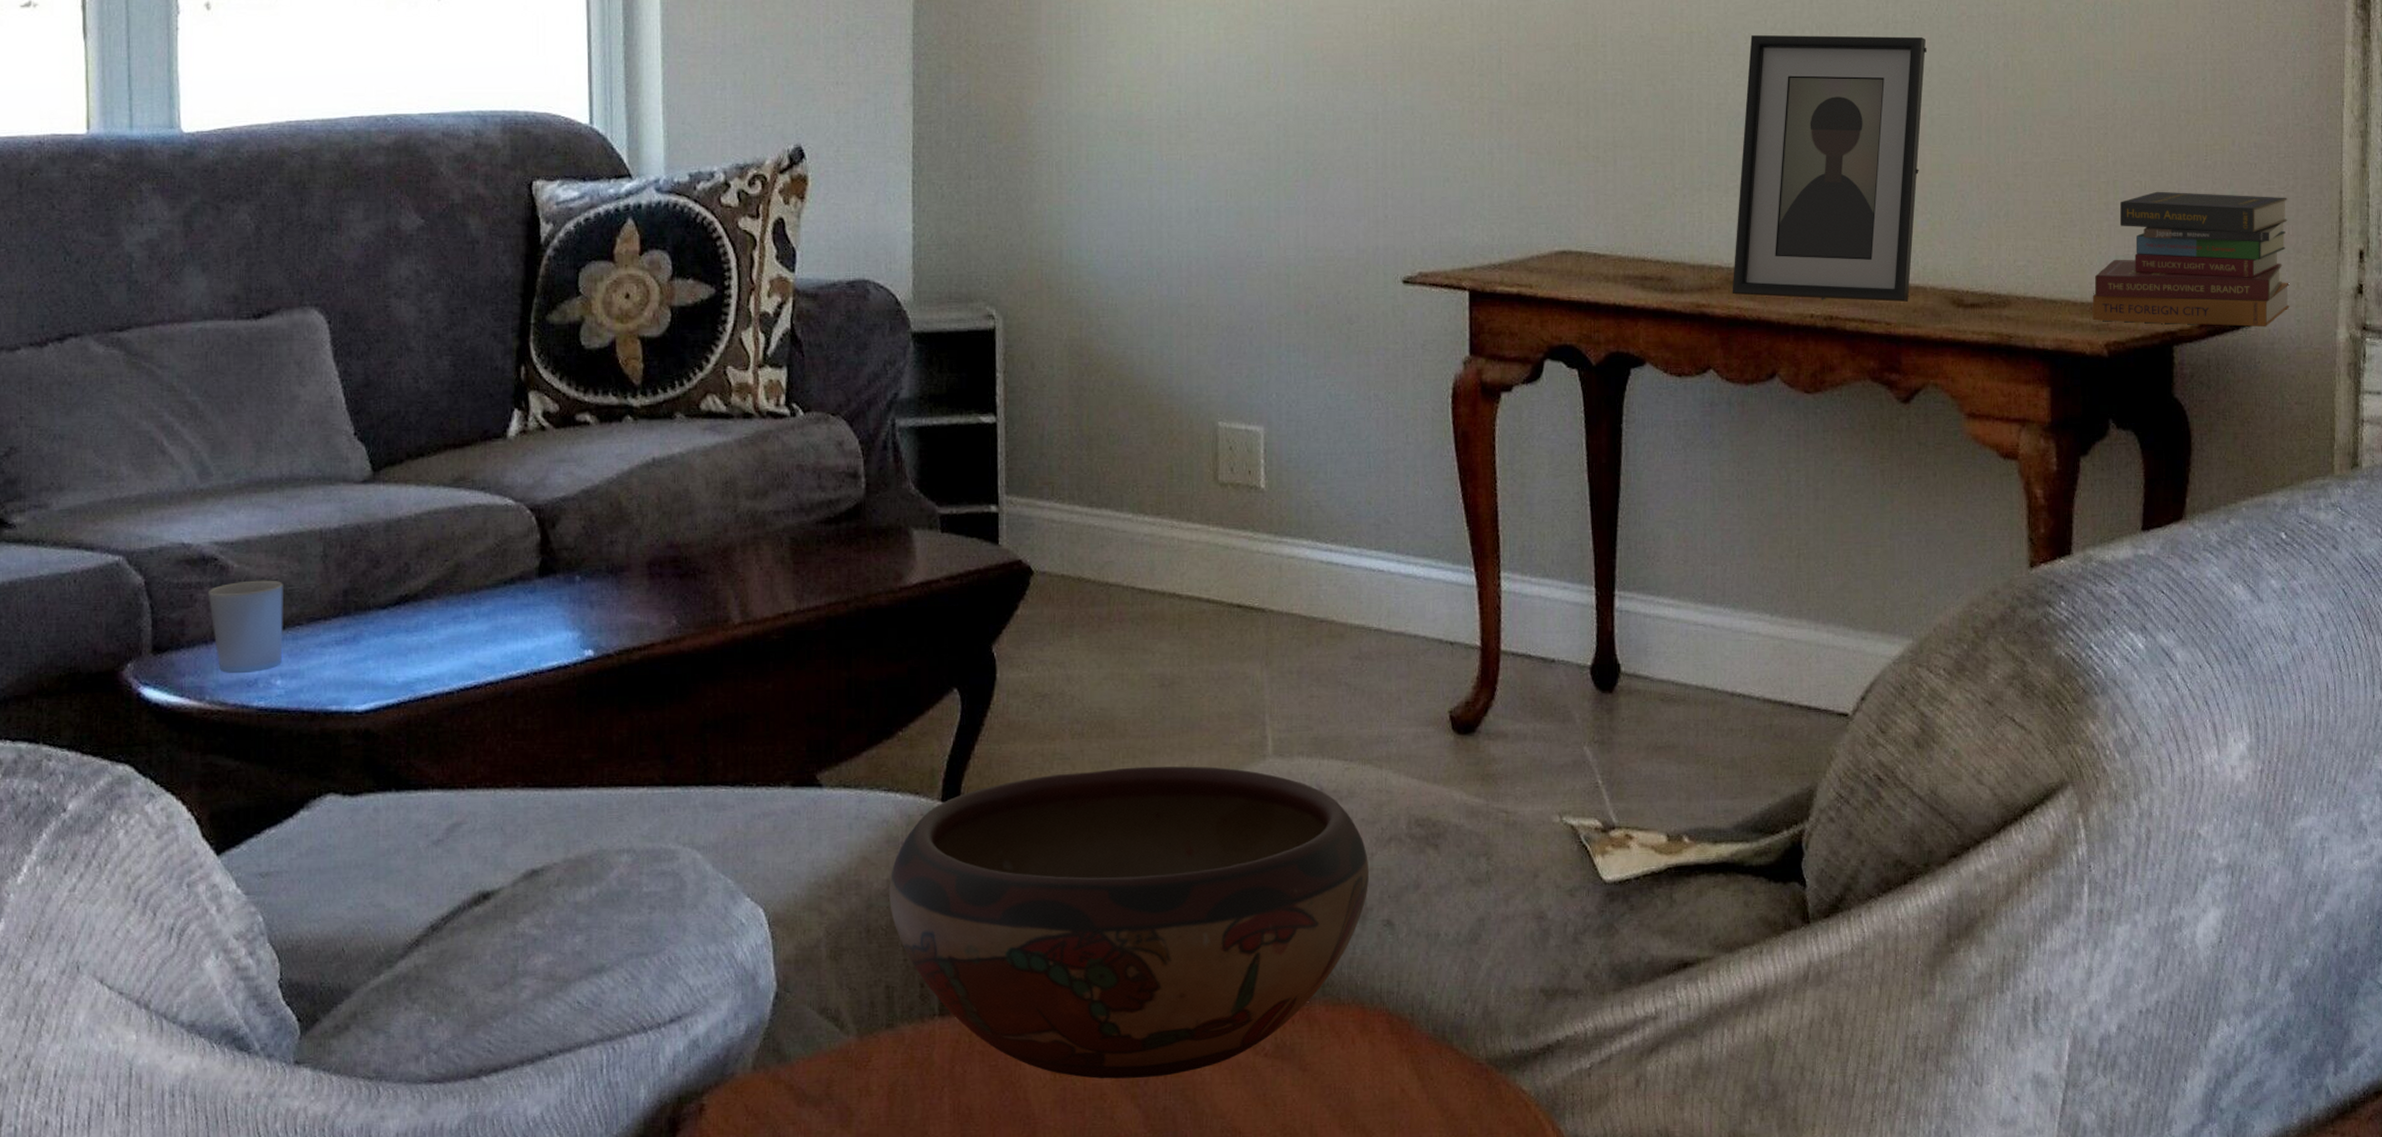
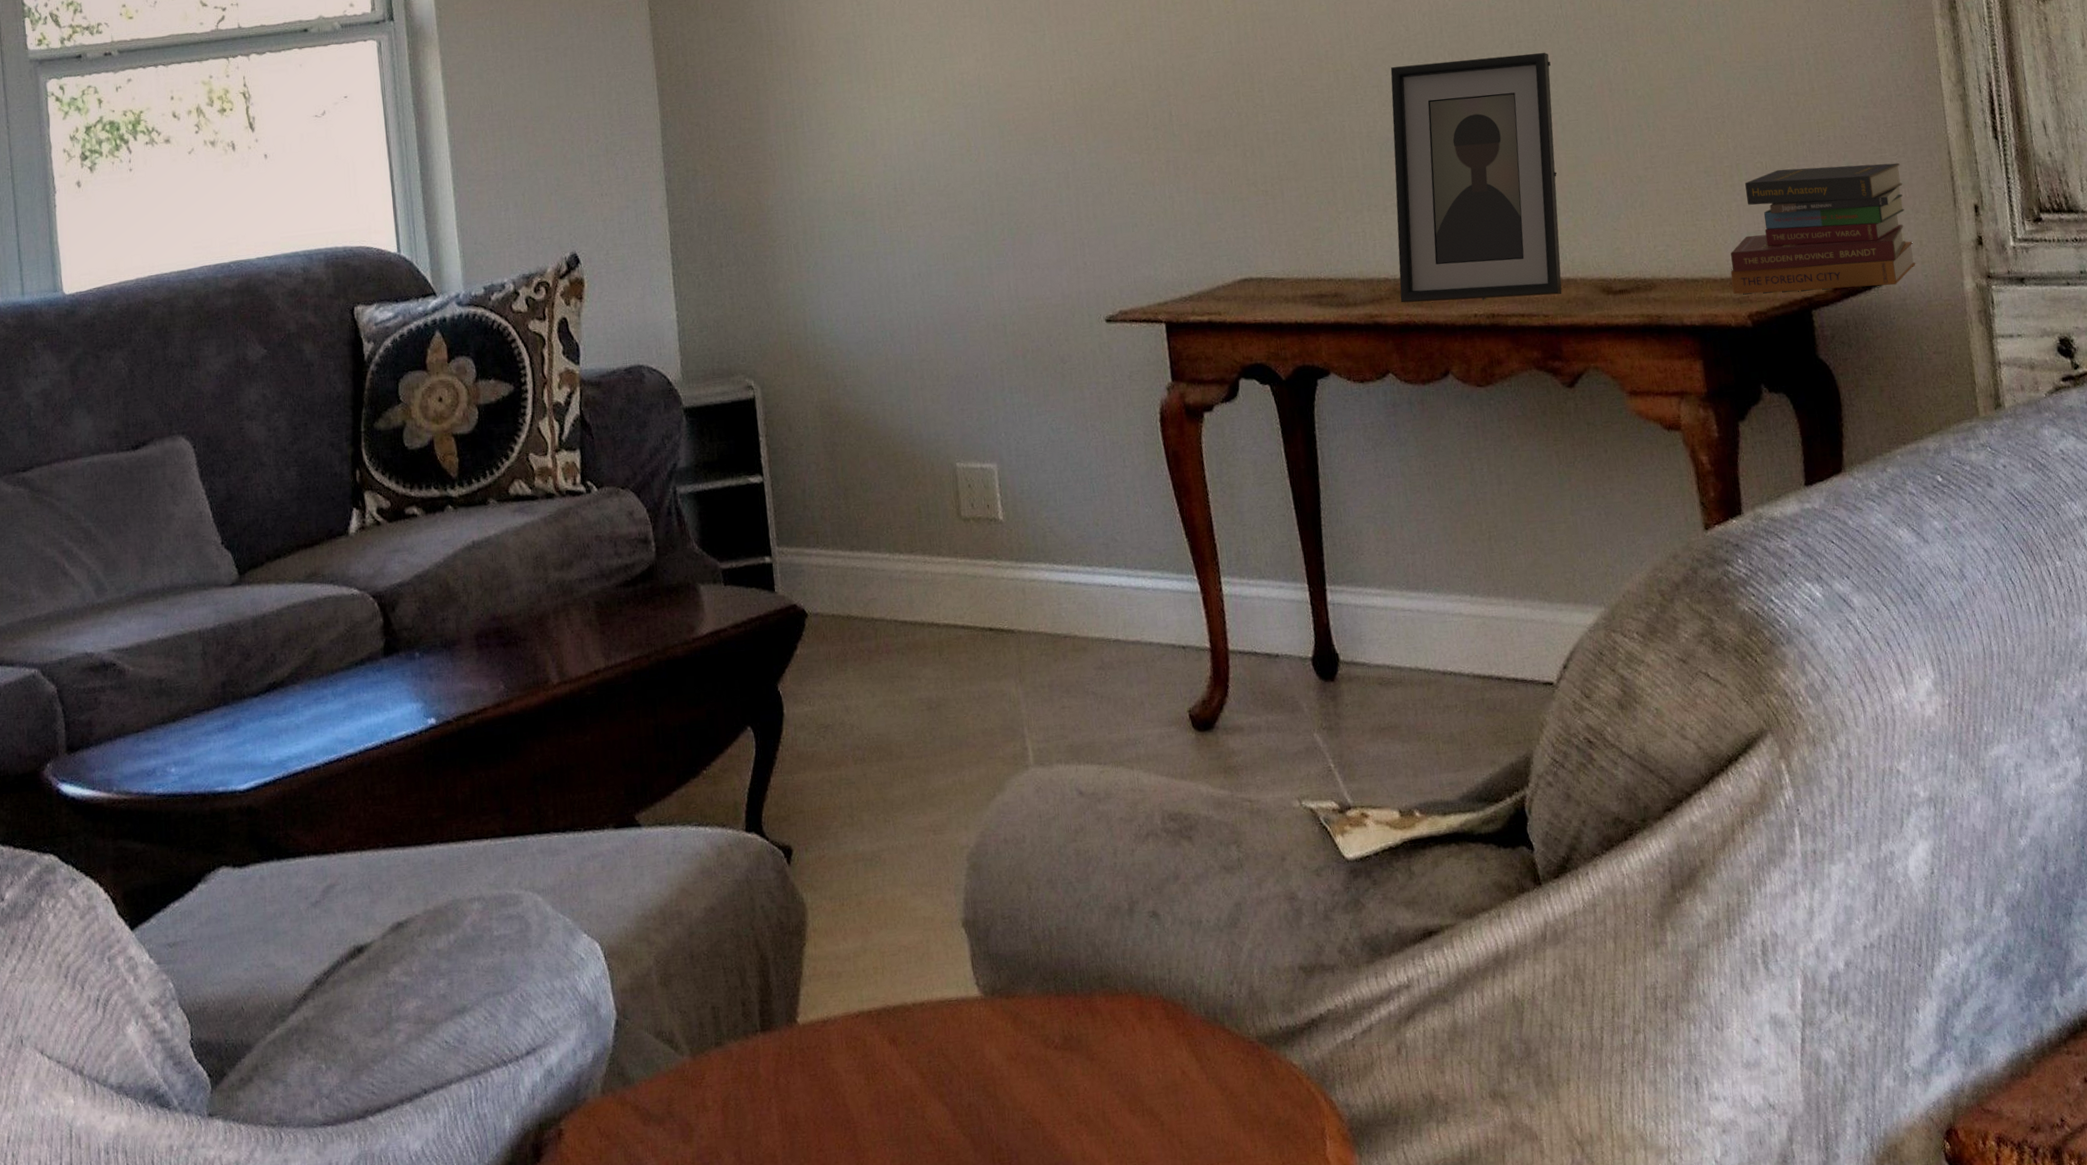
mug: present [207,580,283,674] -> none [109,679,175,766]
decorative bowl: present [889,766,1370,1079] -> none [707,780,1133,1081]

